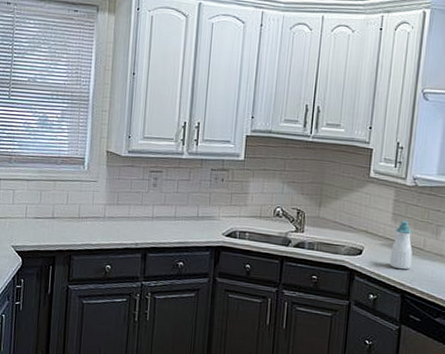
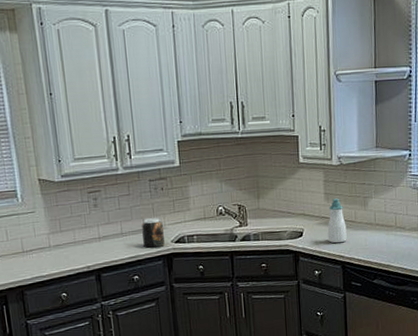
jar: none [194,207,217,238] -> present [142,218,165,248]

